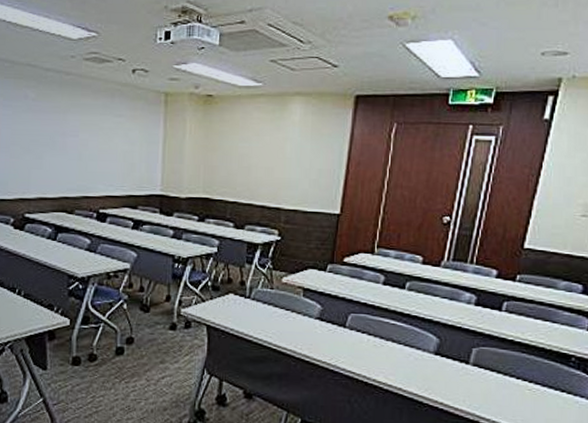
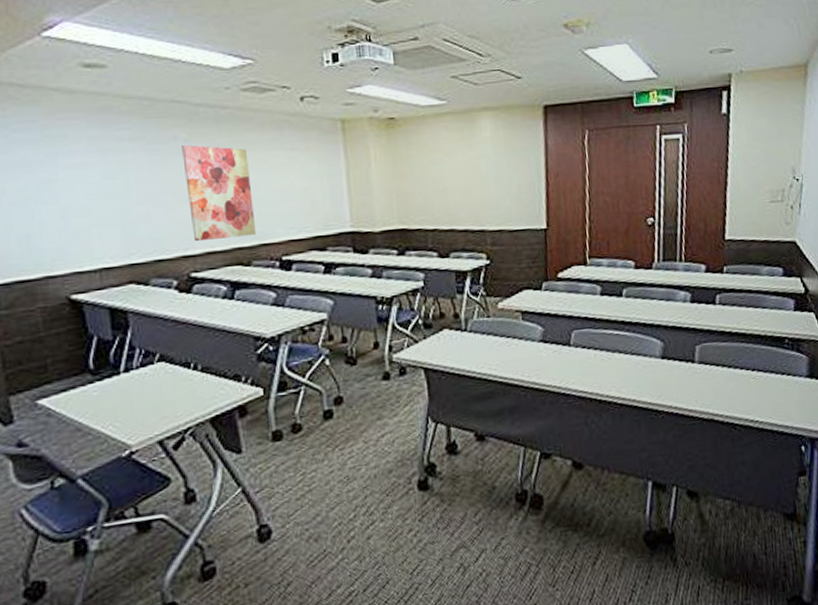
wall art: none [30,104,83,188] -> present [182,145,257,242]

